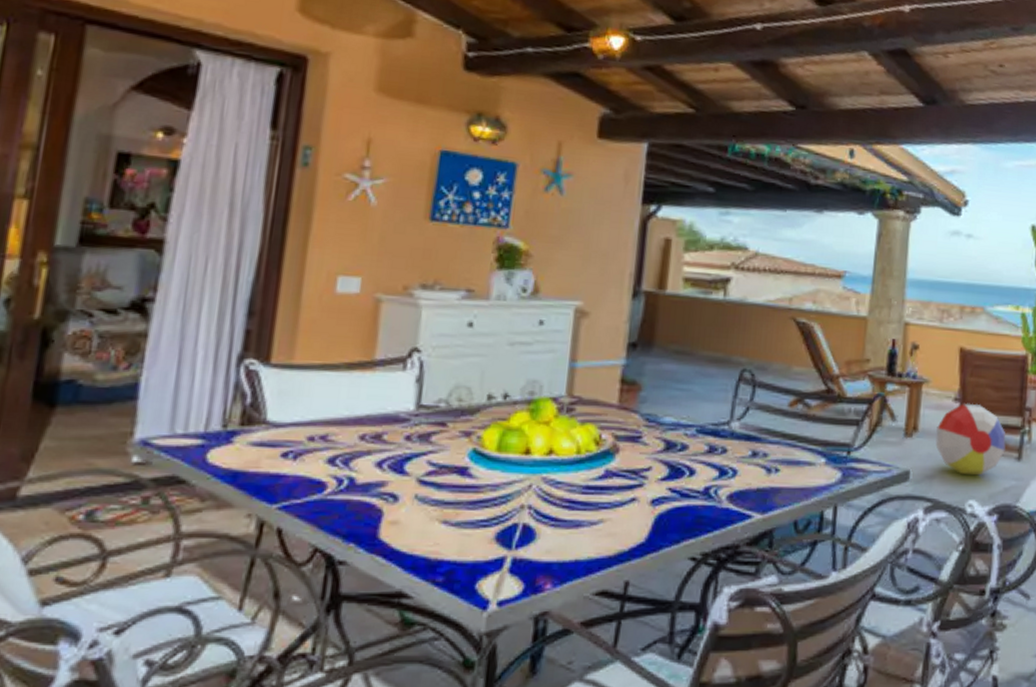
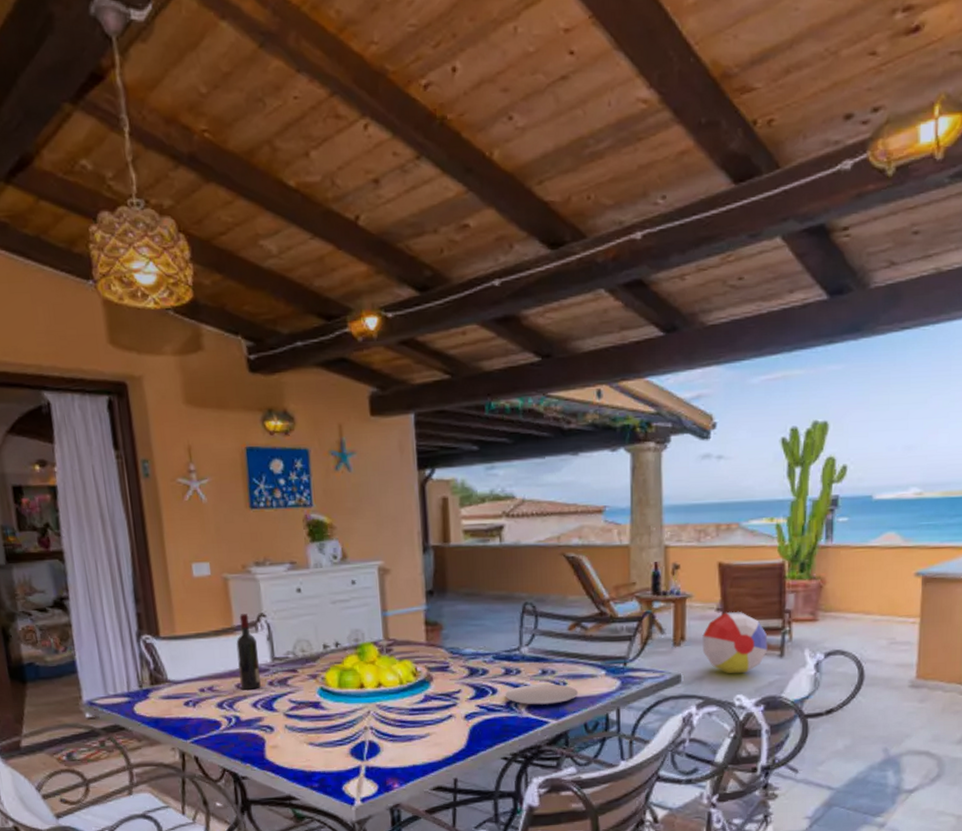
wine bottle: none [366,345,402,445] -> present [236,614,261,691]
plate: none [704,468,792,494] -> present [505,684,579,705]

